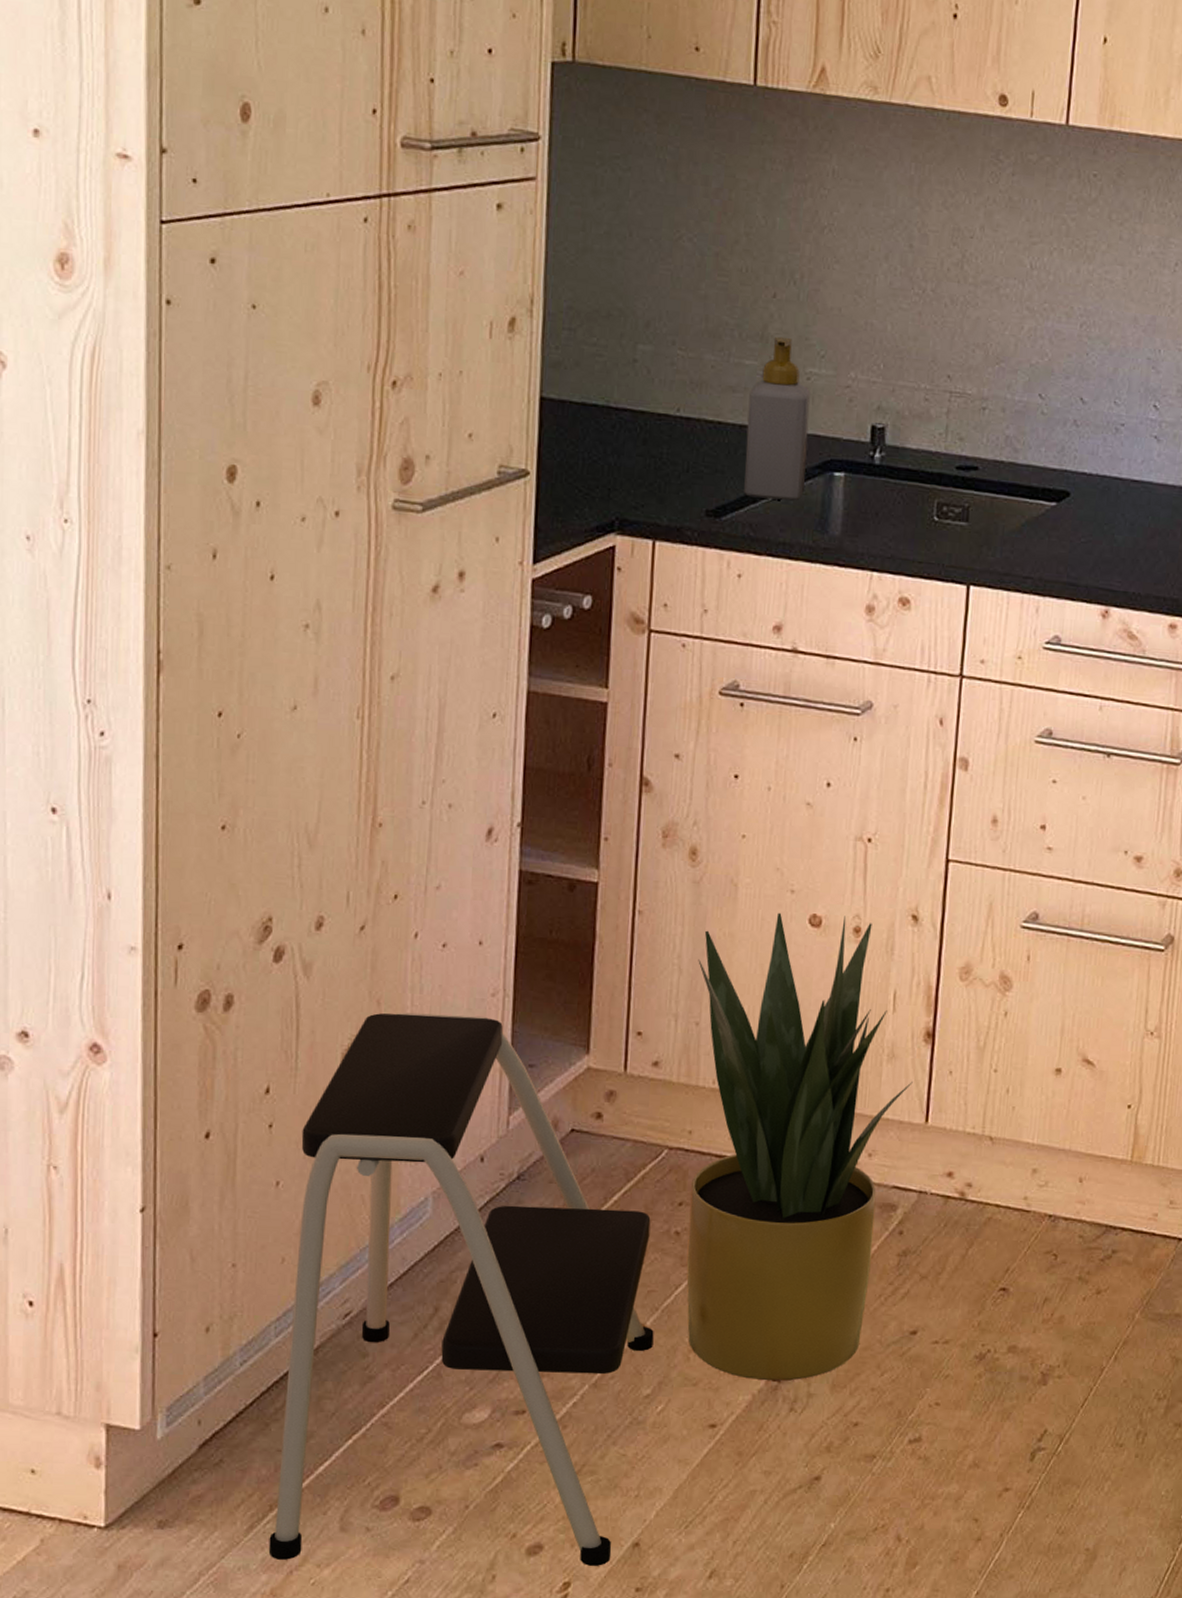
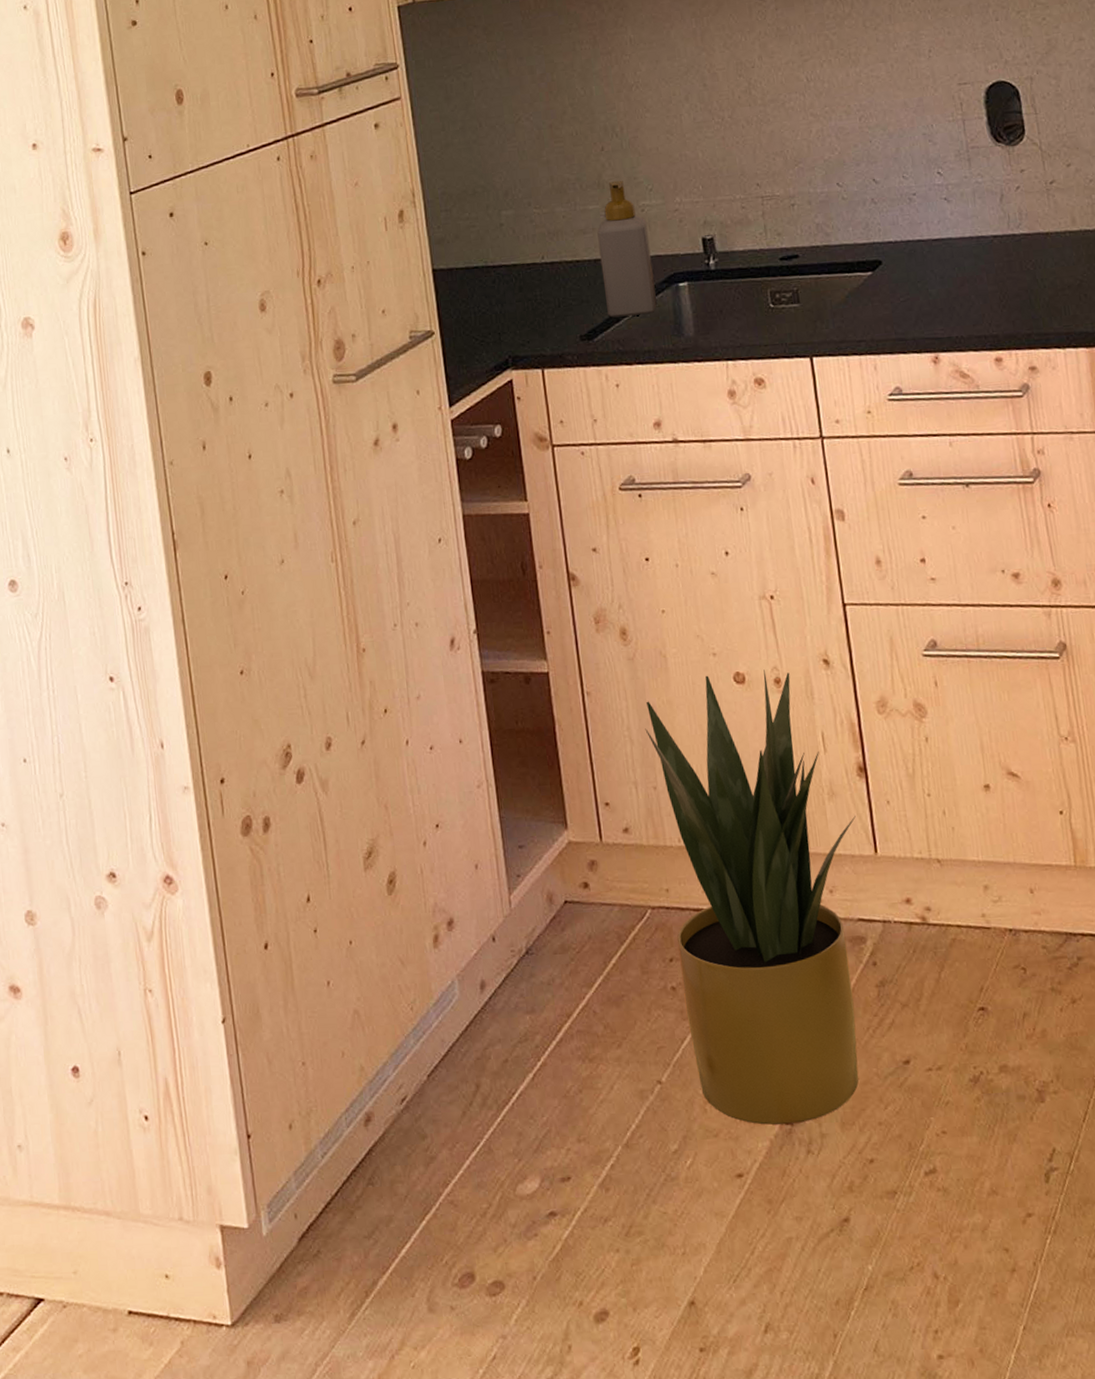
step stool: present [268,1012,654,1566] -> none [341,807,672,1345]

